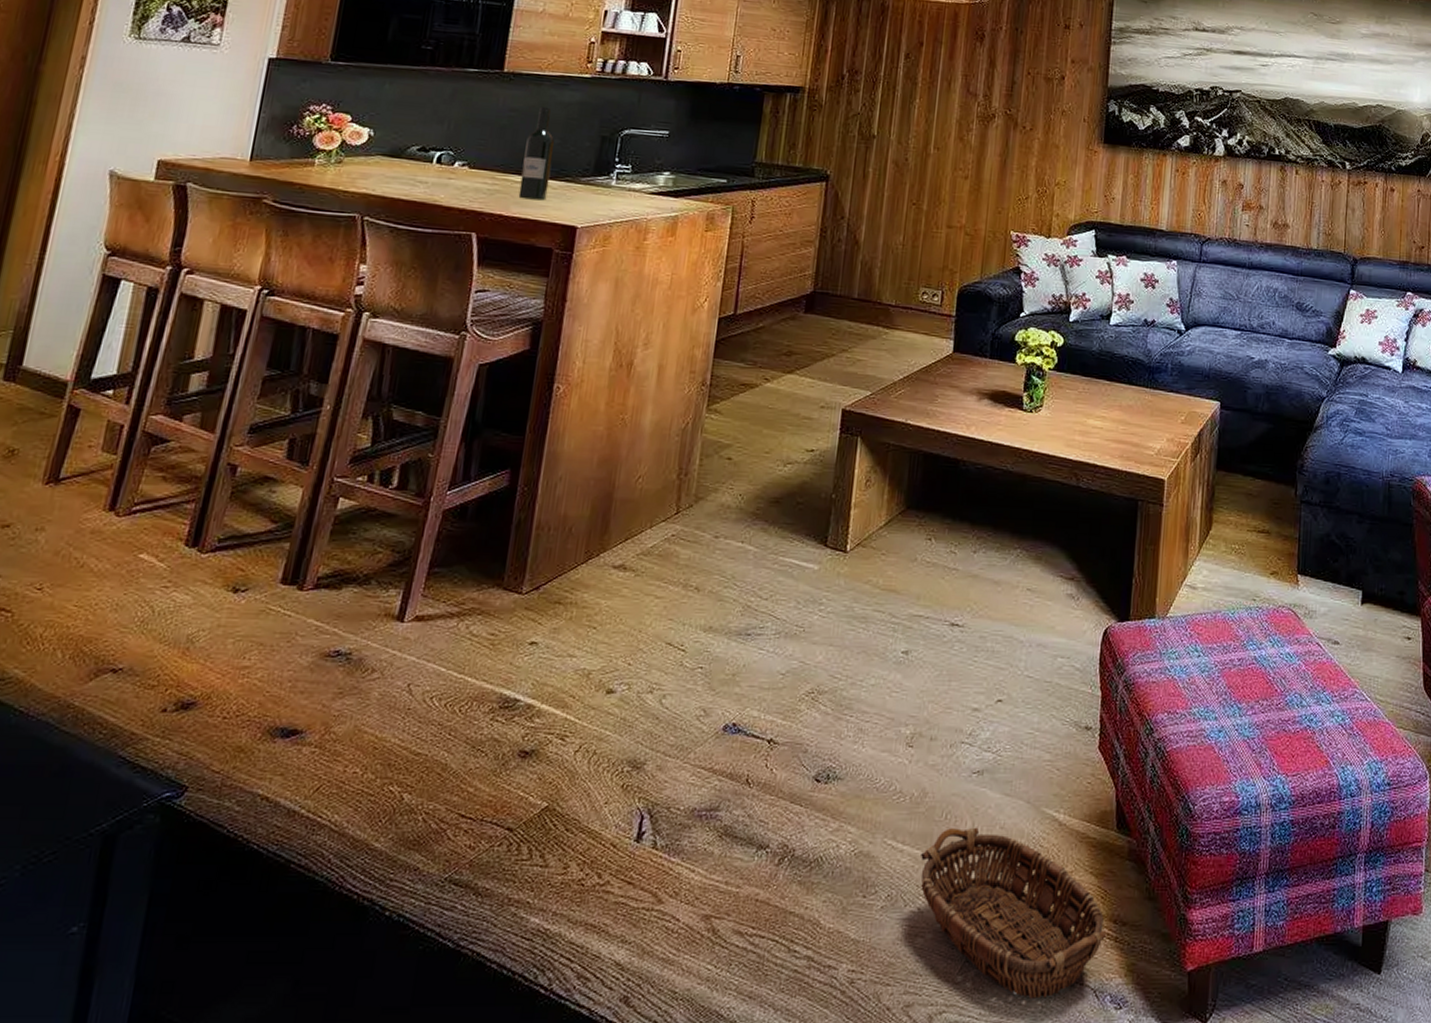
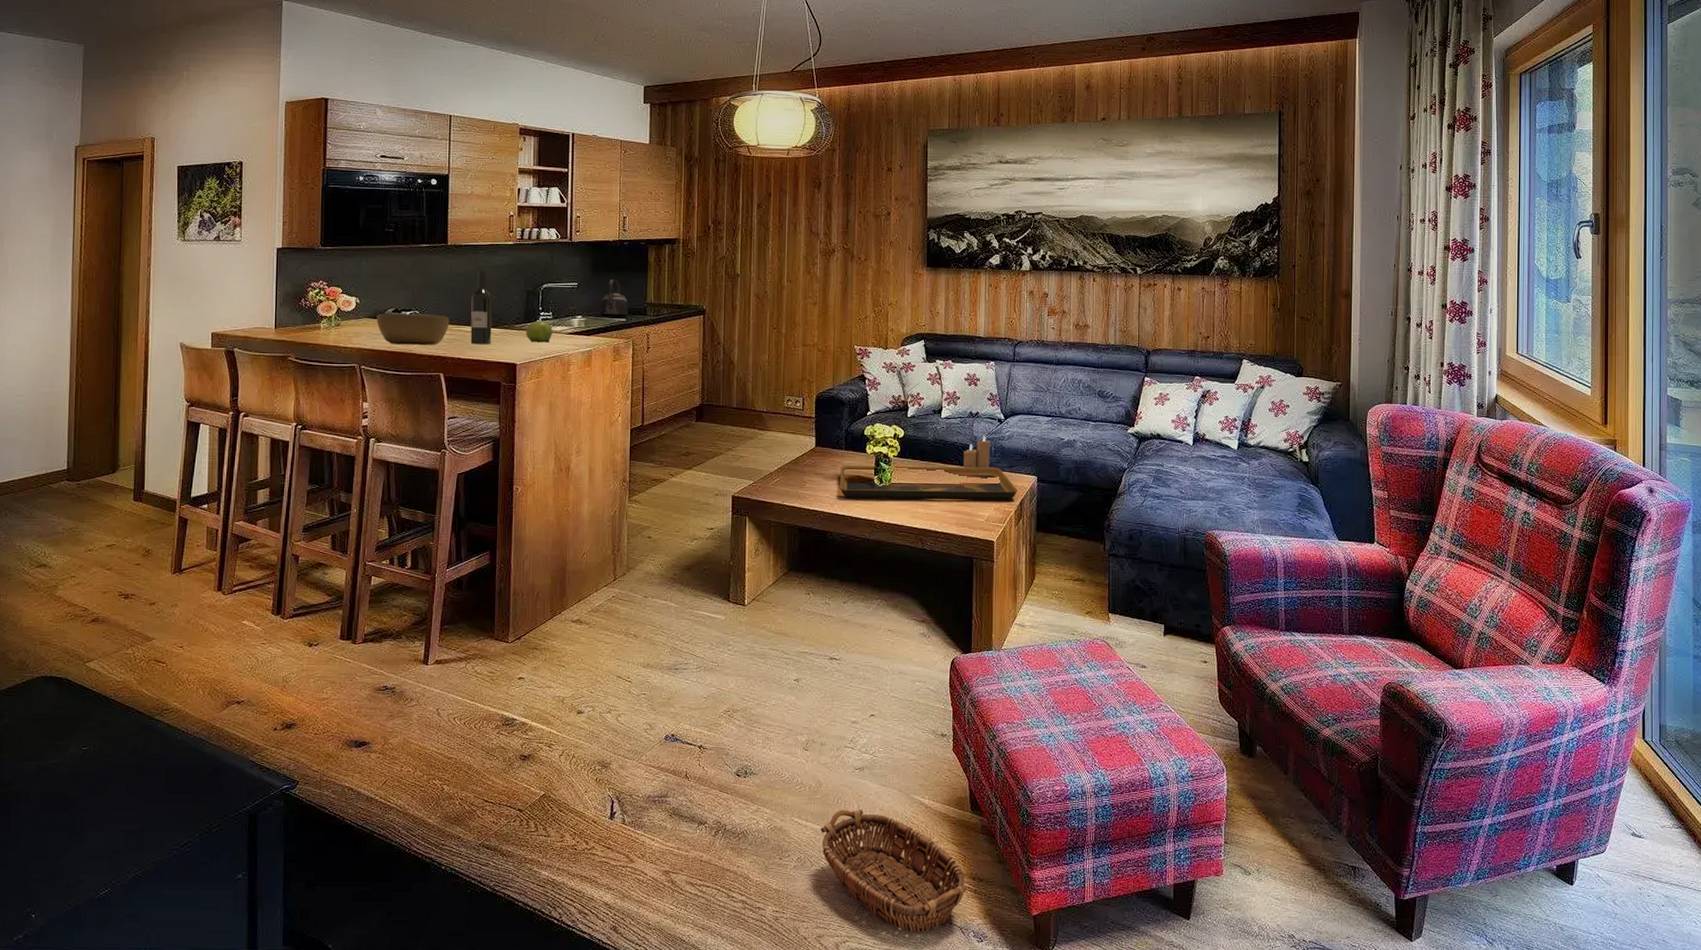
bowl: none [394,151,494,198] -> present [377,313,450,346]
fruit: none [593,174,630,204] -> present [526,320,553,344]
kettle: none [694,129,732,178] -> present [600,279,628,317]
decorative tray: none [979,378,1196,431] -> present [839,465,1017,501]
candle: none [1133,349,1167,389] -> present [963,436,990,468]

